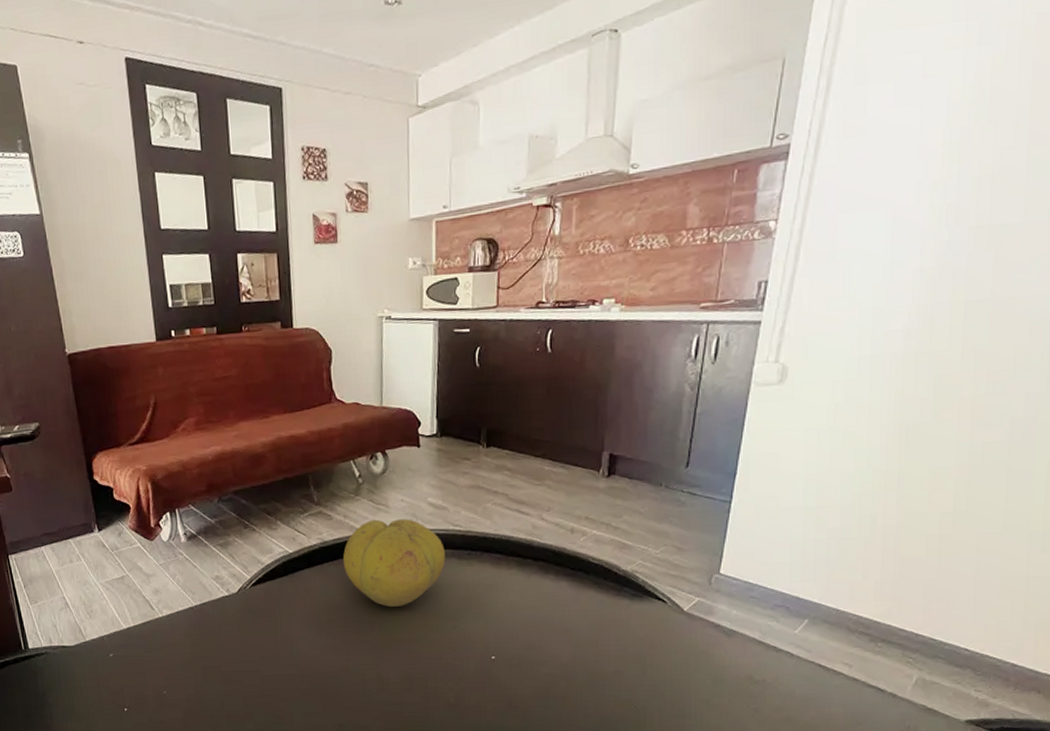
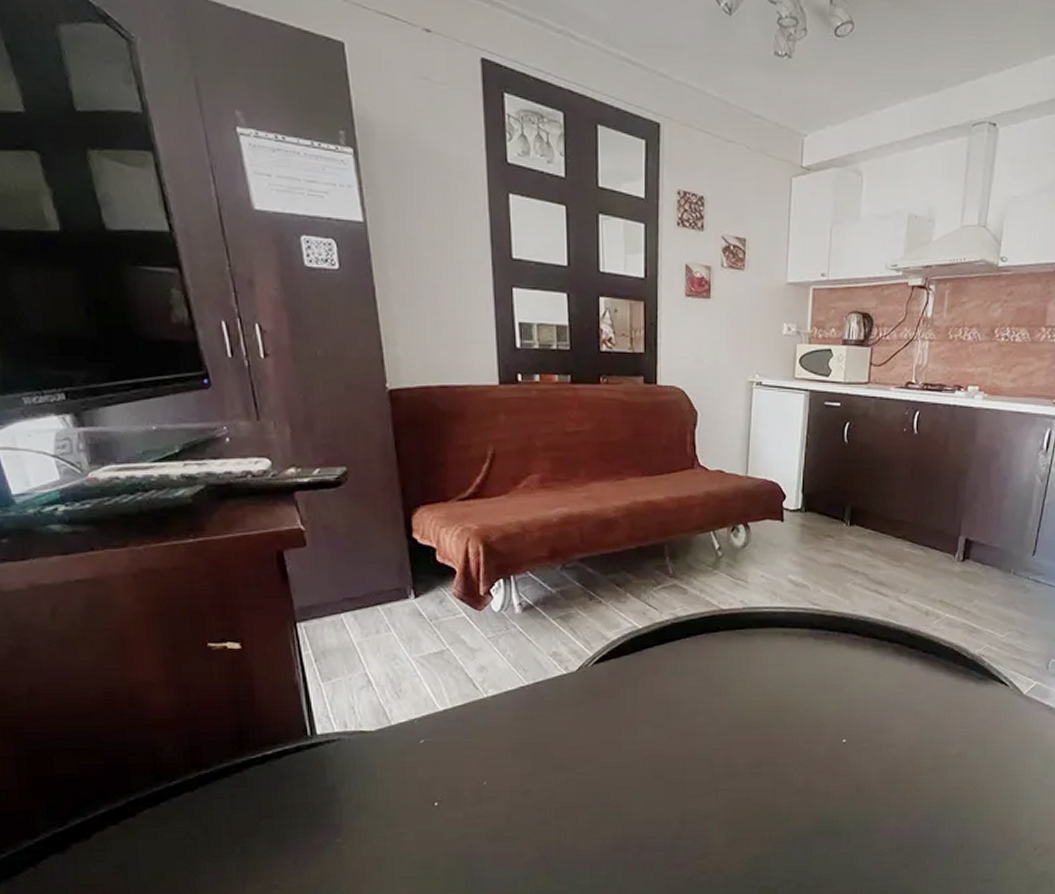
fruit: present [342,519,445,607] -> none [696,595,802,688]

